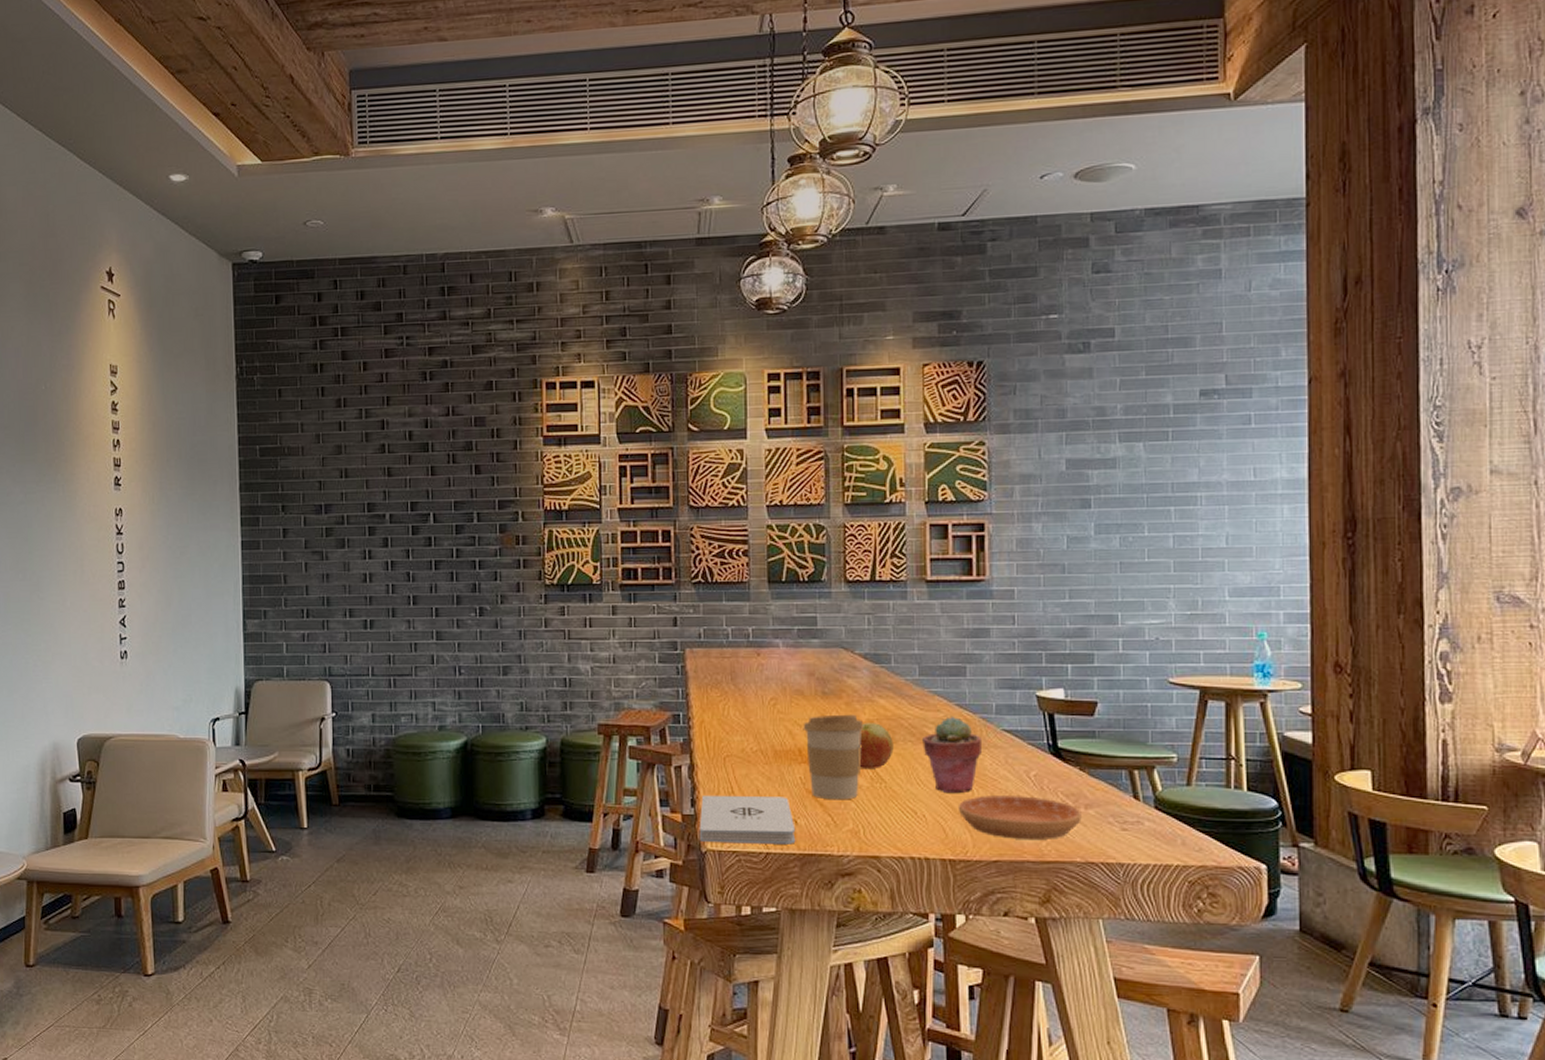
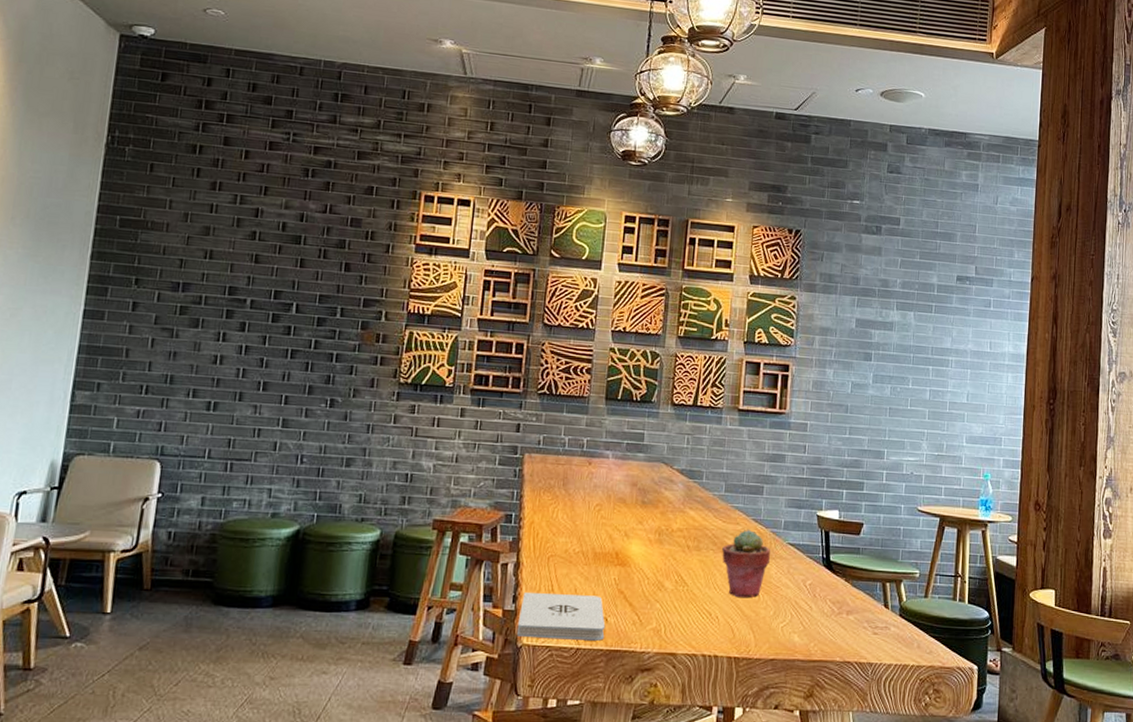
coffee cup: present [803,714,864,800] -> none [621,522,675,601]
apple: present [859,723,894,768] -> none [667,531,698,573]
saucer: present [959,796,1082,839] -> none [746,601,844,641]

